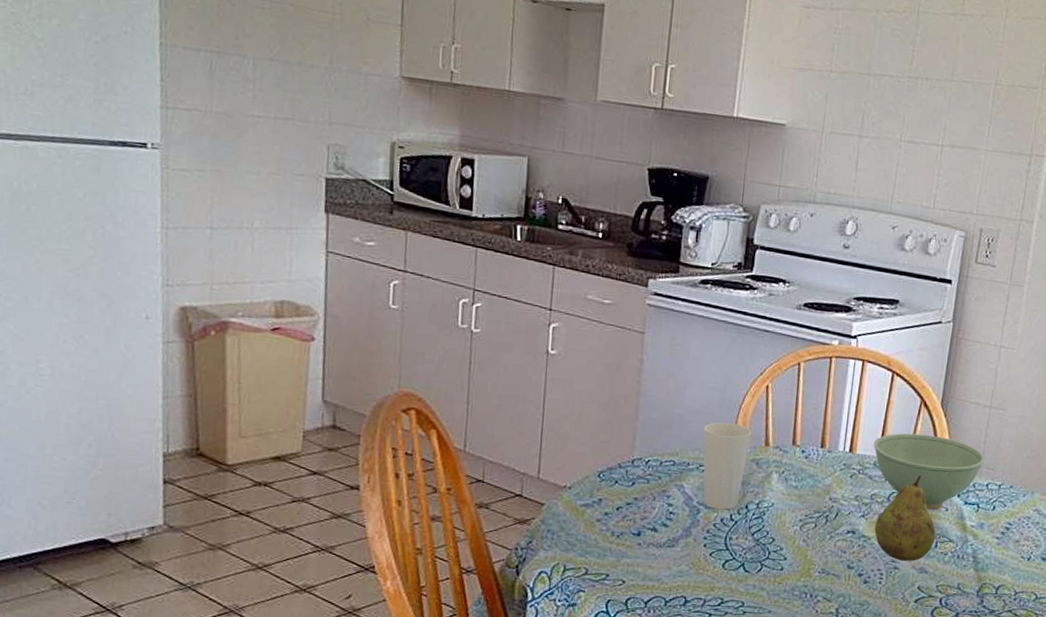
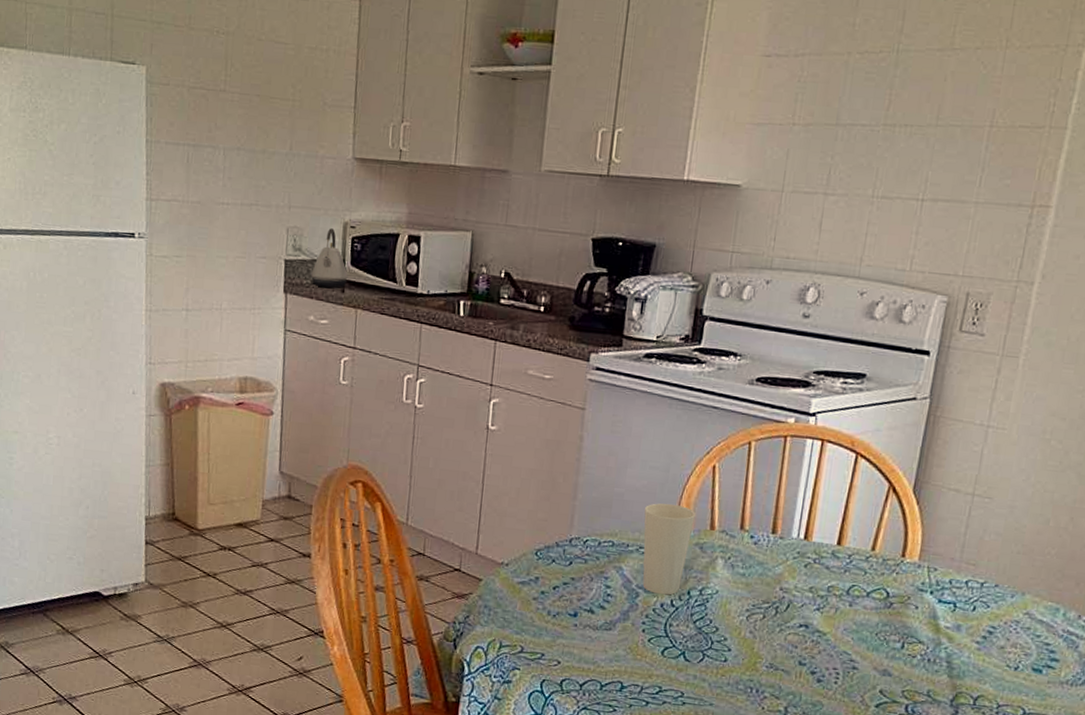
kettle: none [356,147,397,210] -> present [311,228,348,289]
bowl: present [874,433,985,510] -> none [832,520,965,607]
fruit: present [874,475,936,561] -> none [830,567,903,662]

